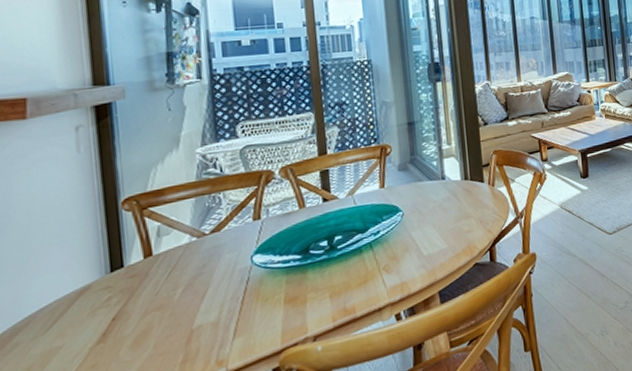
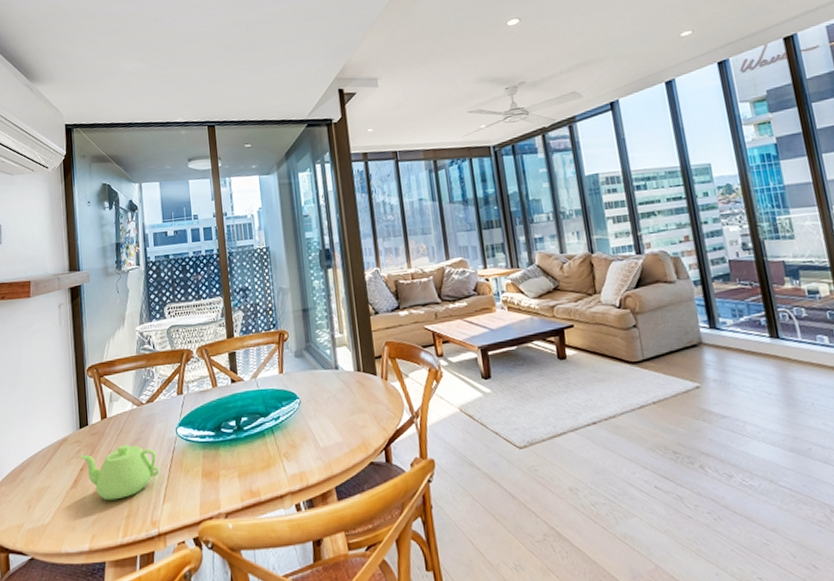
teapot: none [112,281,229,349] -> present [80,444,160,501]

